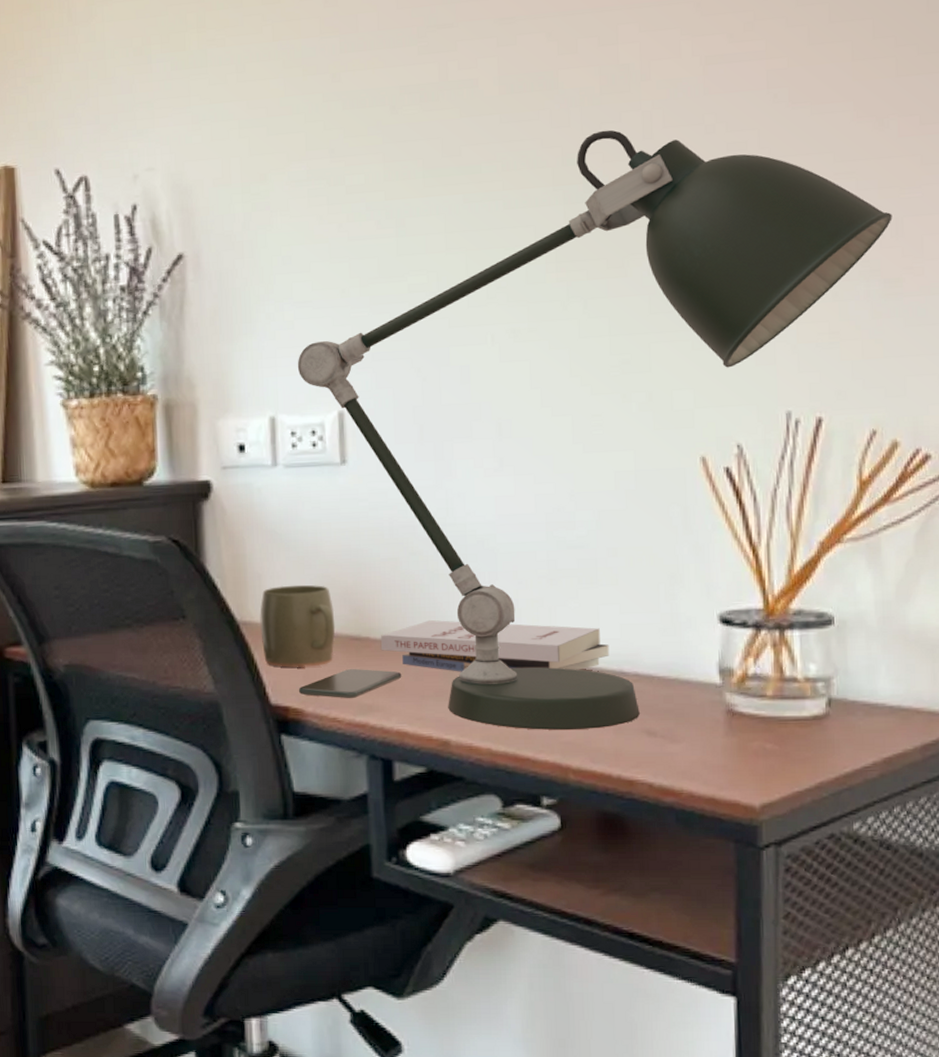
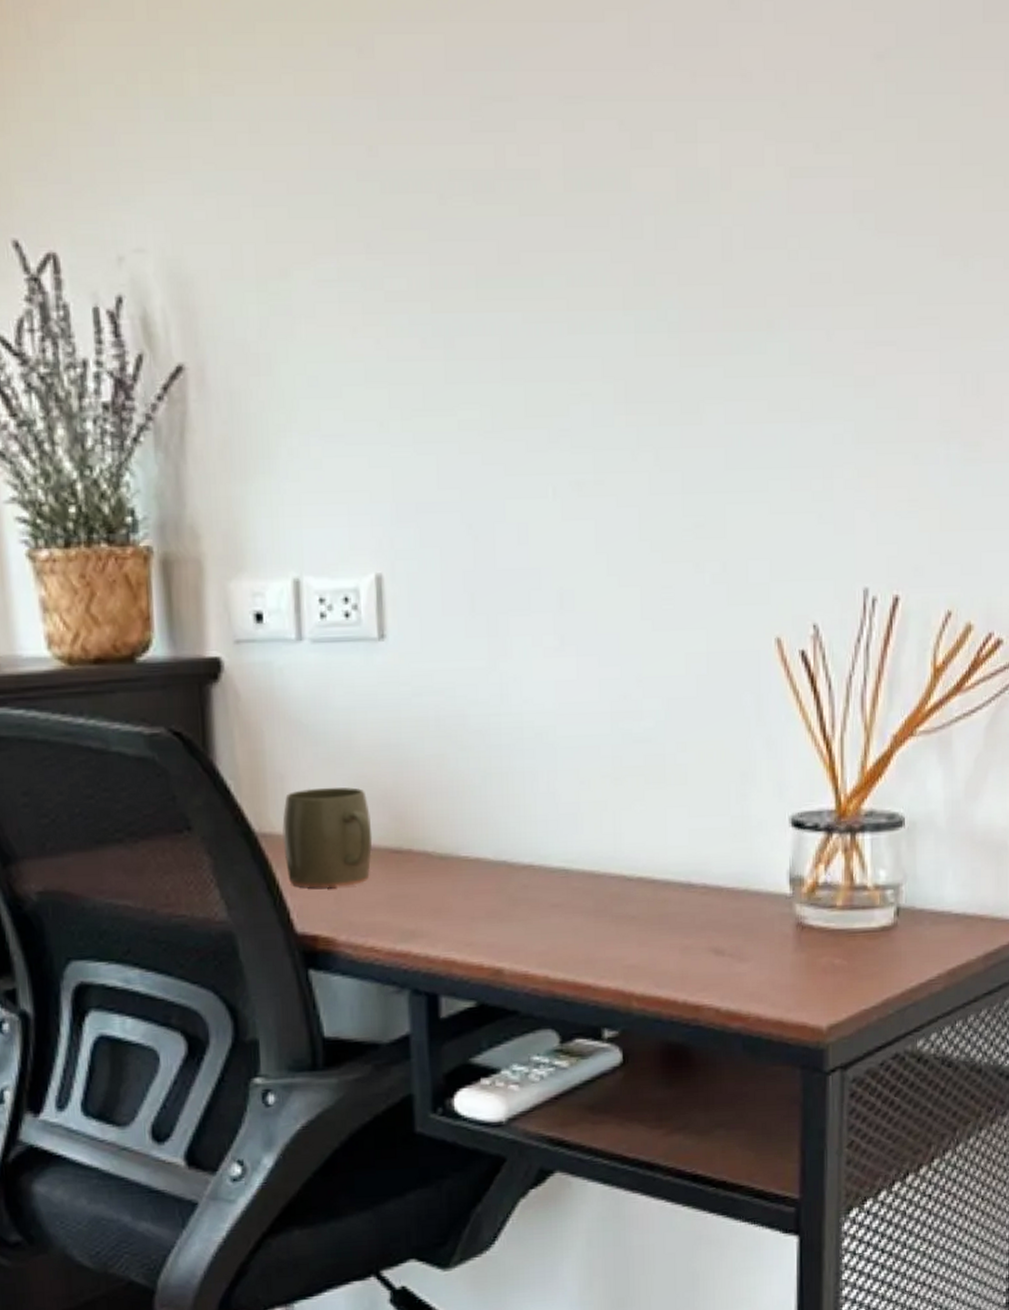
desk lamp: present [297,129,892,731] -> none [326,246,974,953]
smartphone: present [298,668,402,699] -> none [329,887,449,924]
books: present [380,620,610,672] -> none [424,828,677,889]

